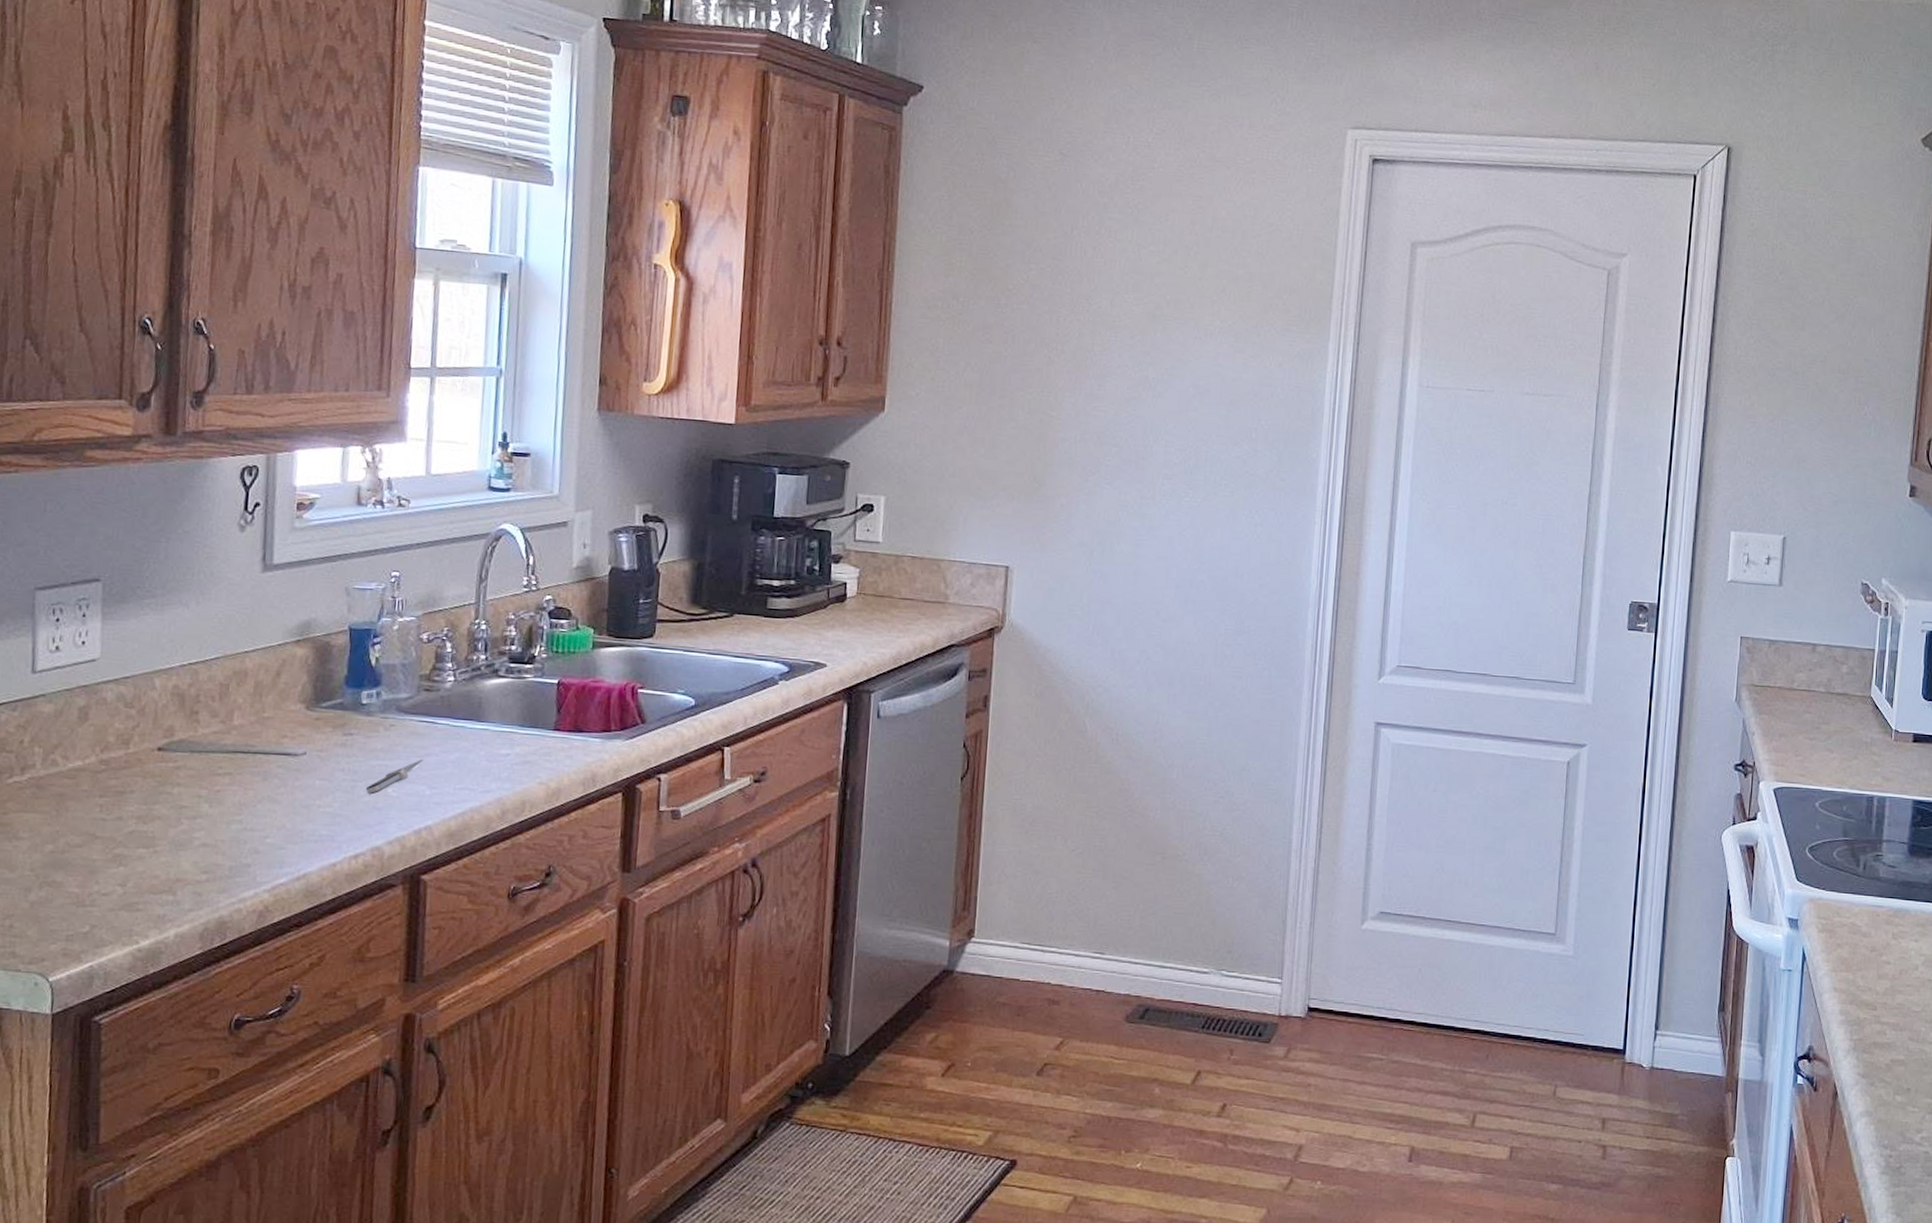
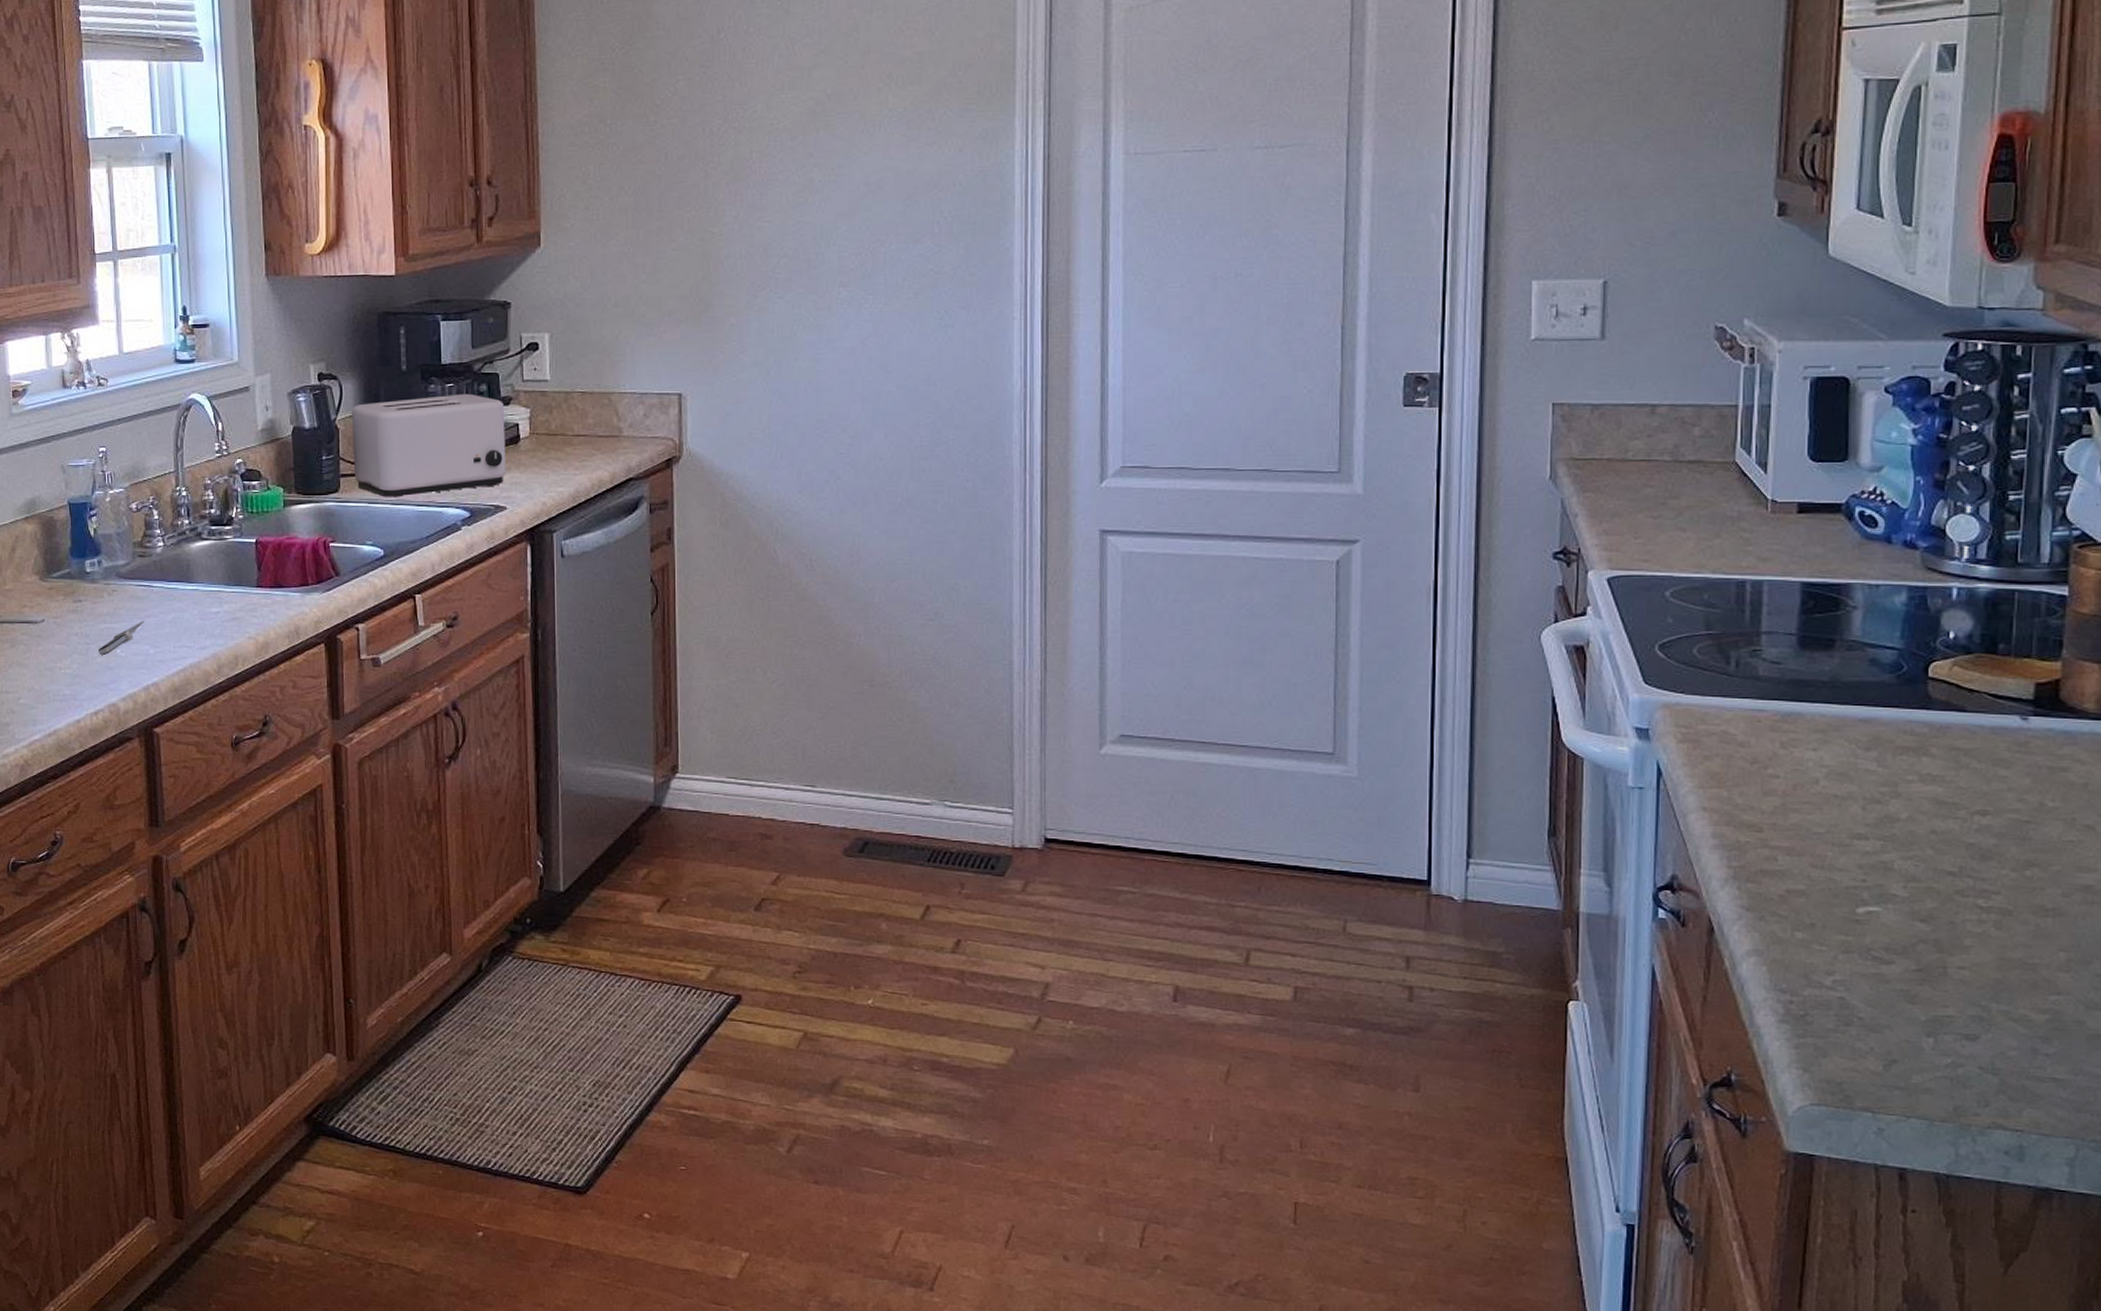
toaster: none [672,548,834,647] -> present [352,393,506,497]

